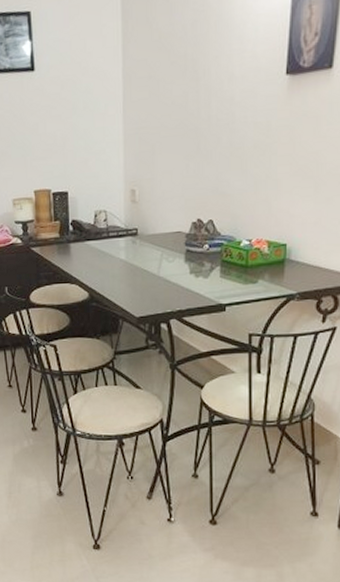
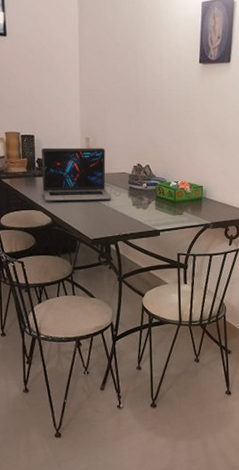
laptop: none [76,201,163,273] -> present [41,147,112,202]

